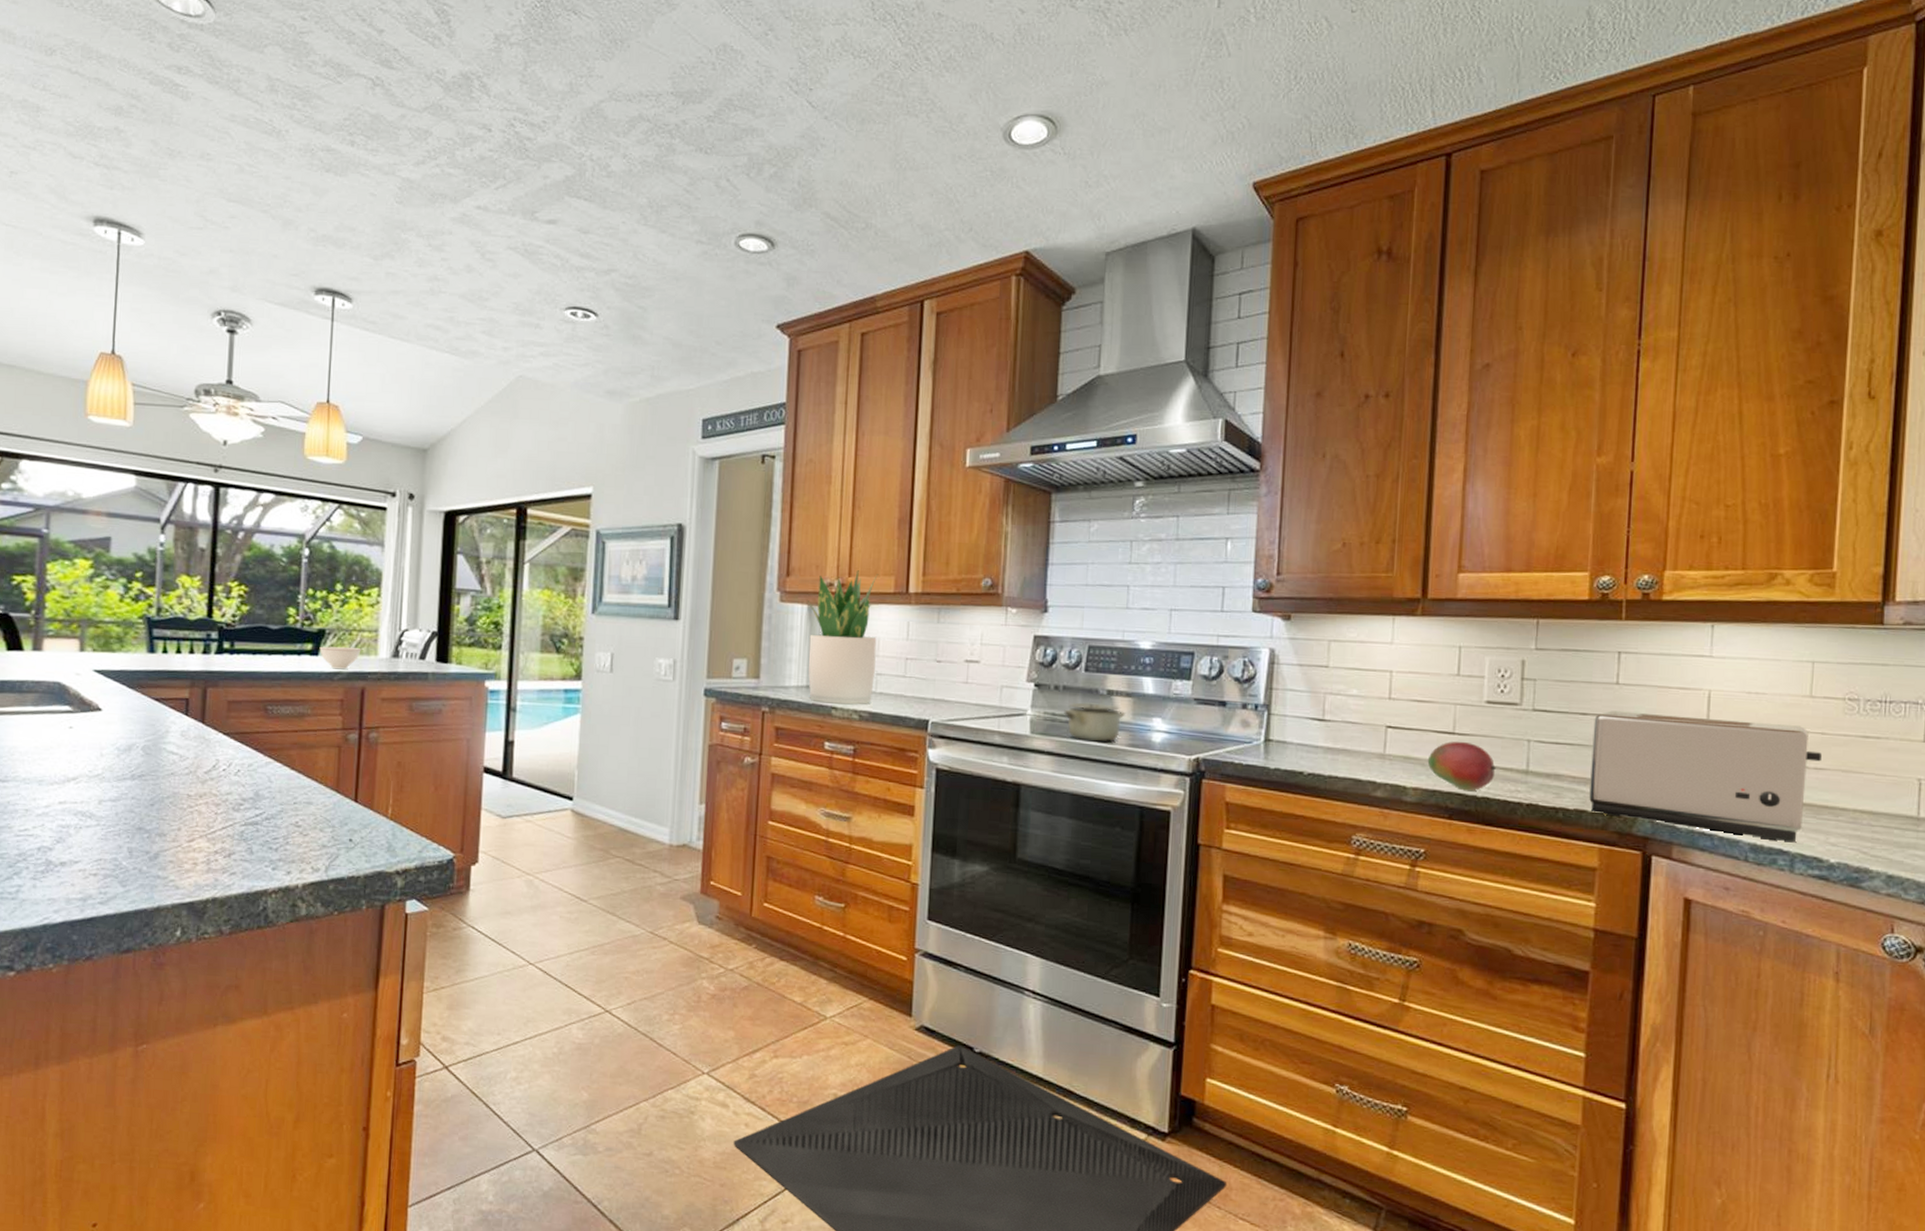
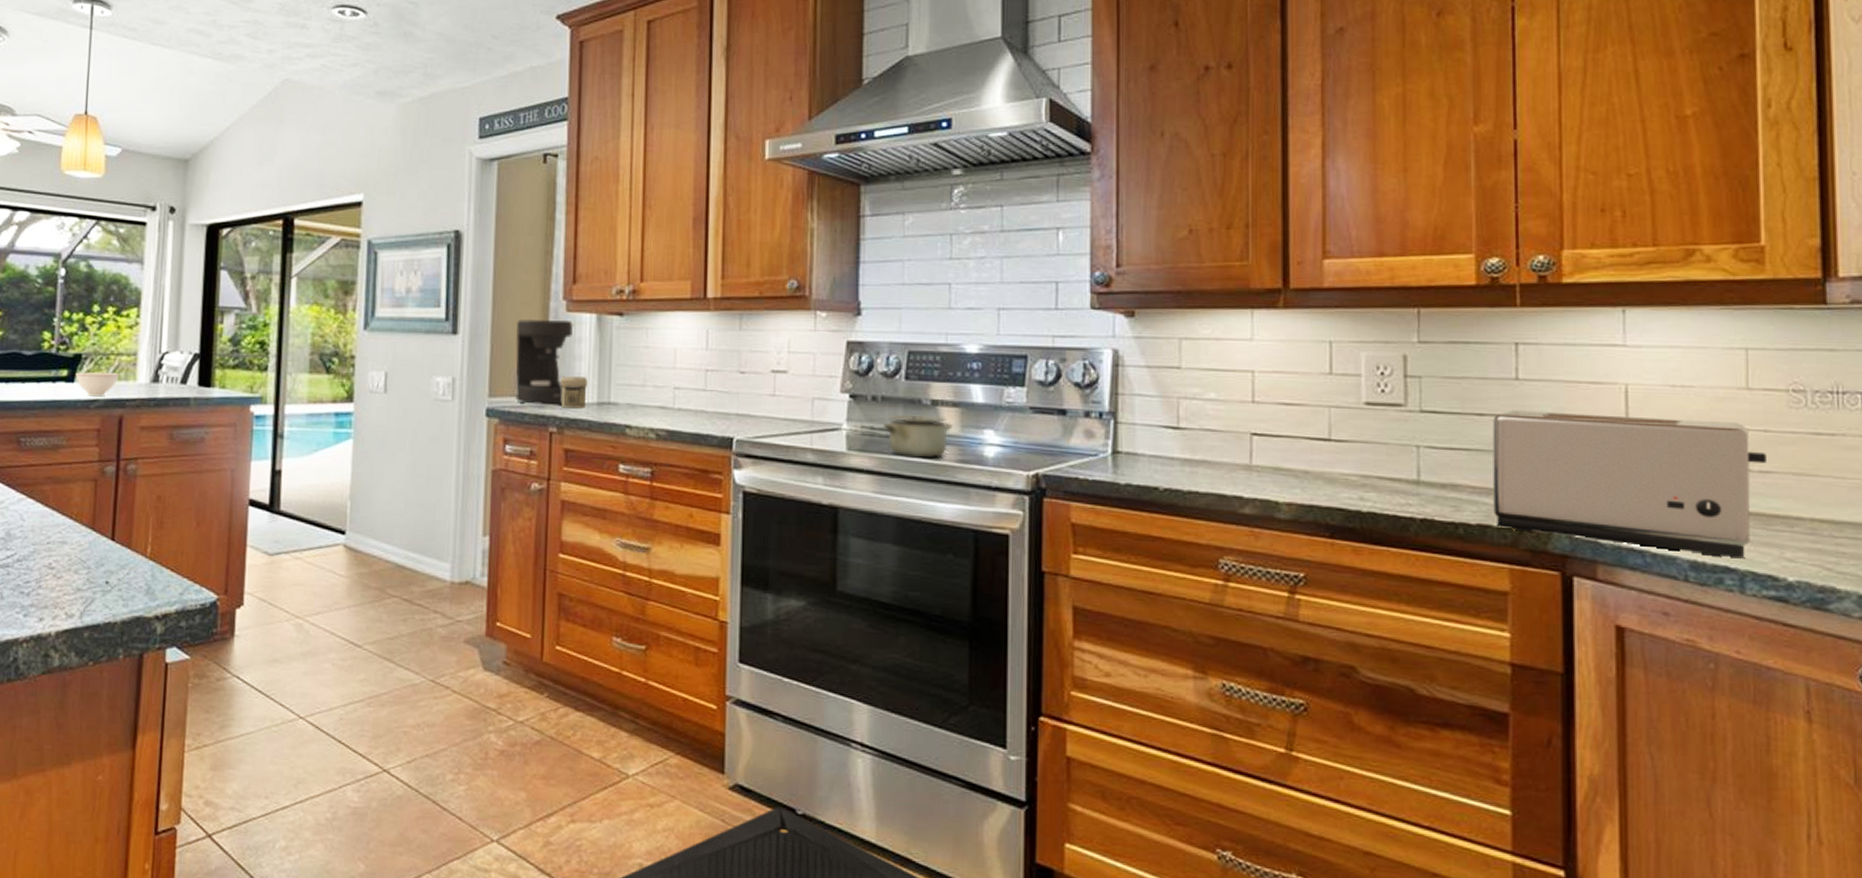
coffee maker: none [731,607,786,688] -> present [514,318,573,406]
jar: none [772,661,798,692] -> present [560,376,587,410]
planter: present [808,570,878,705] -> none [597,275,673,423]
fruit: present [1427,741,1496,791] -> none [1301,448,1381,505]

